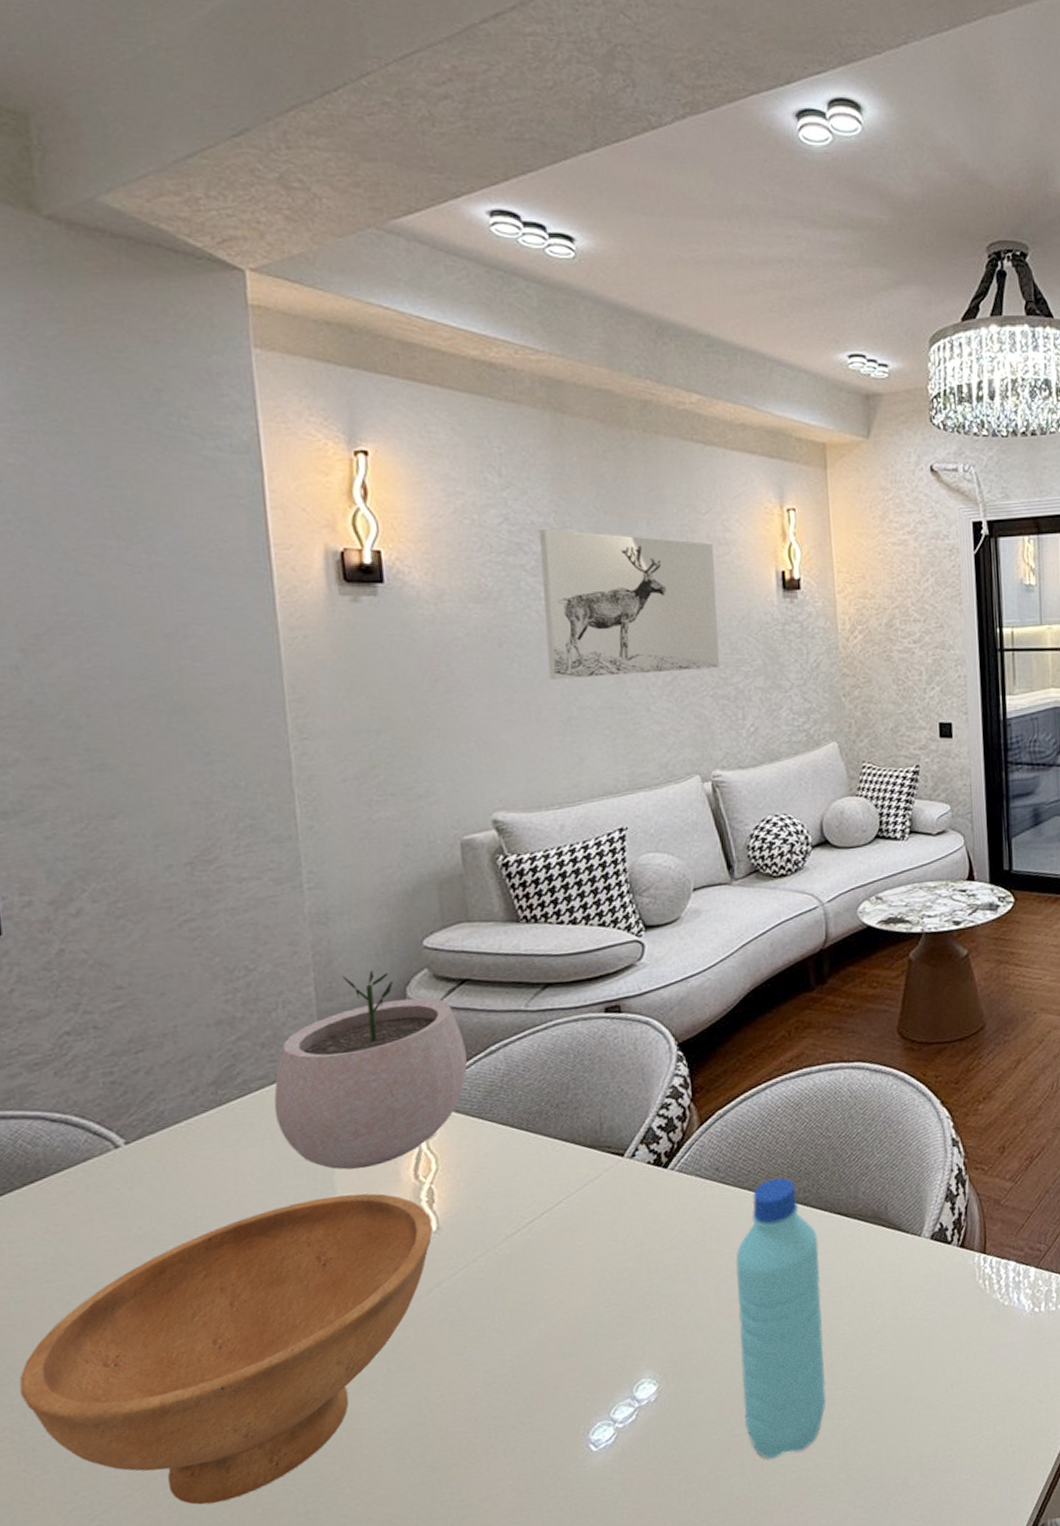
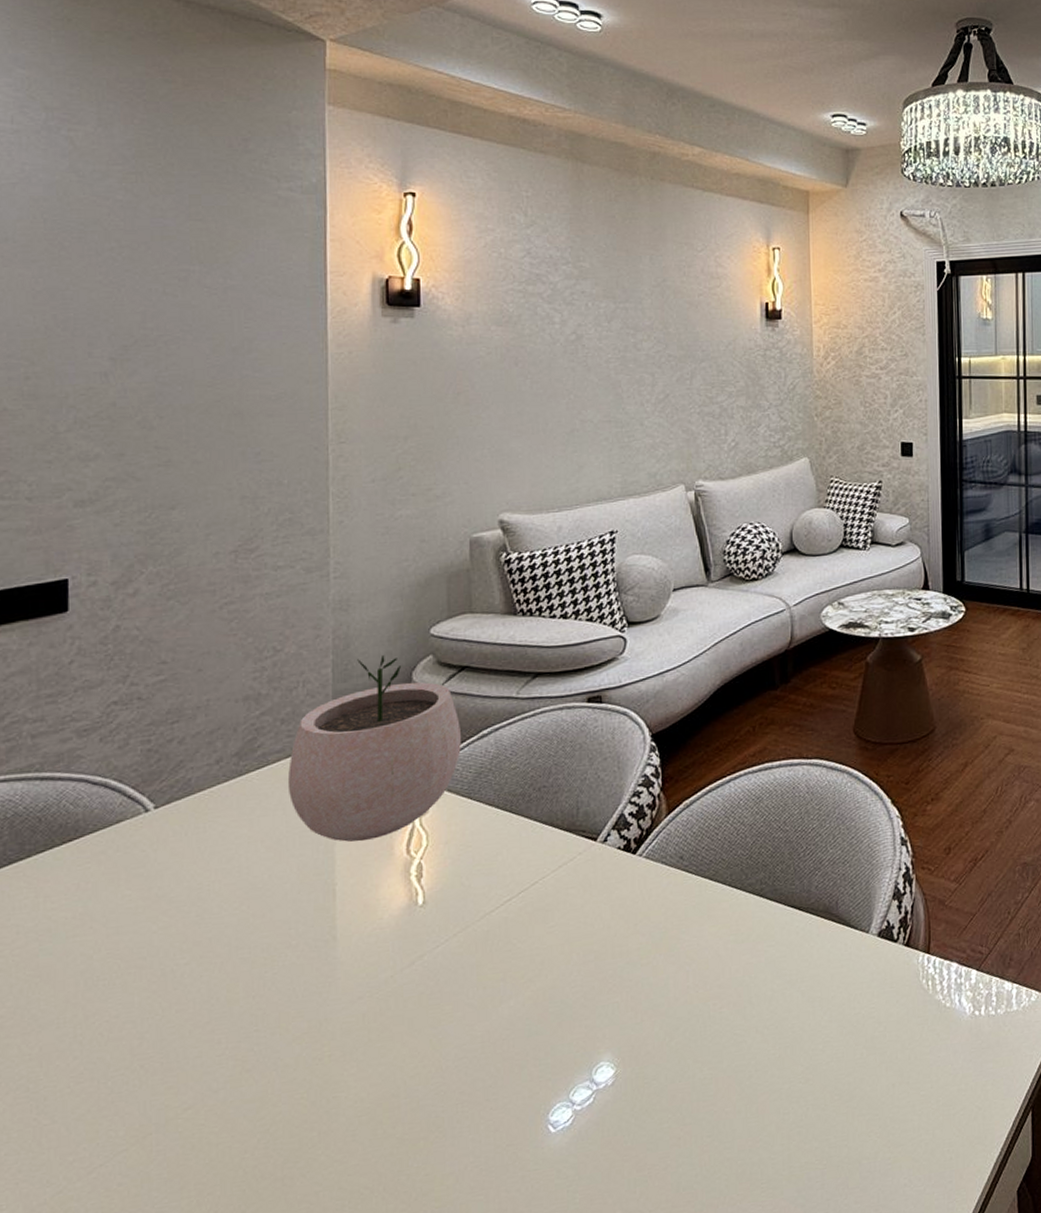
bowl: present [19,1193,433,1505] -> none [38,865,419,1164]
wall art: present [539,529,720,680] -> none [556,262,708,395]
water bottle: present [735,1178,826,1459] -> none [693,868,773,1151]

